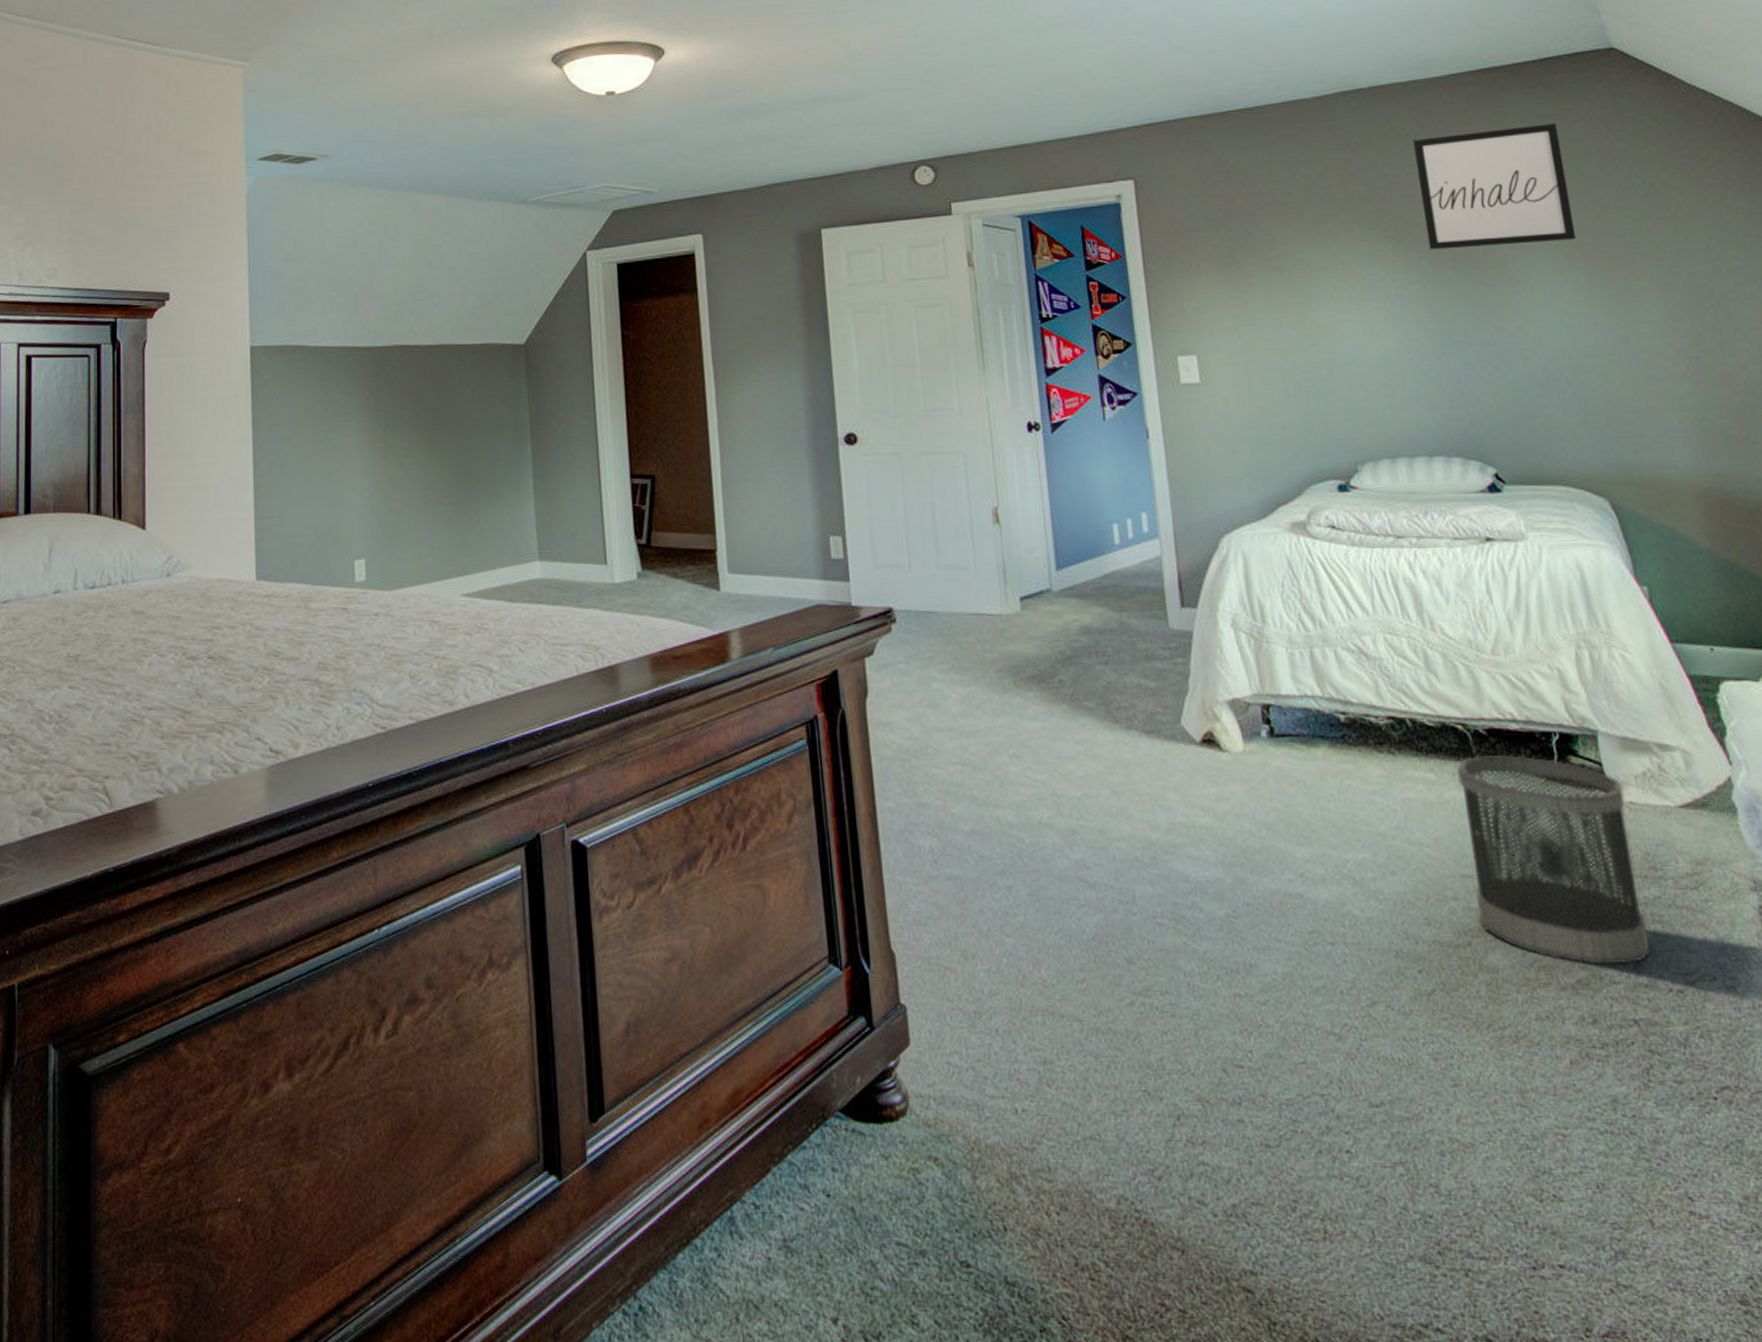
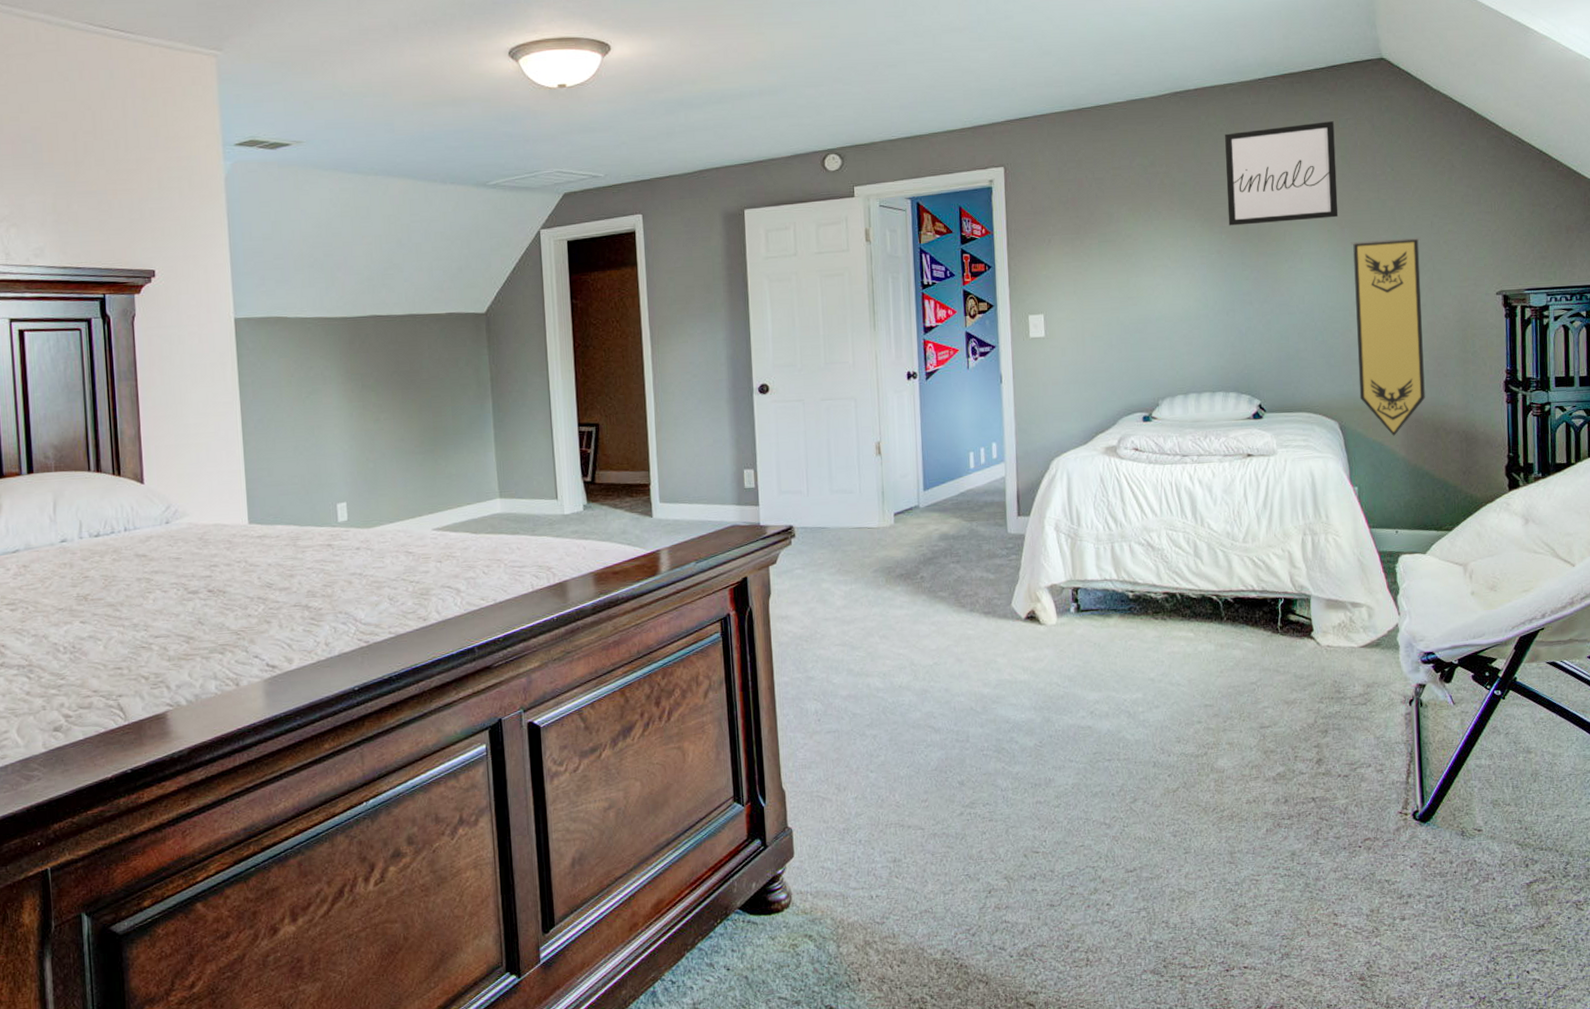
wastebasket: present [1457,755,1650,965] -> none [1209,616,1329,762]
pennant: none [1597,264,1729,520] -> present [1351,237,1425,436]

